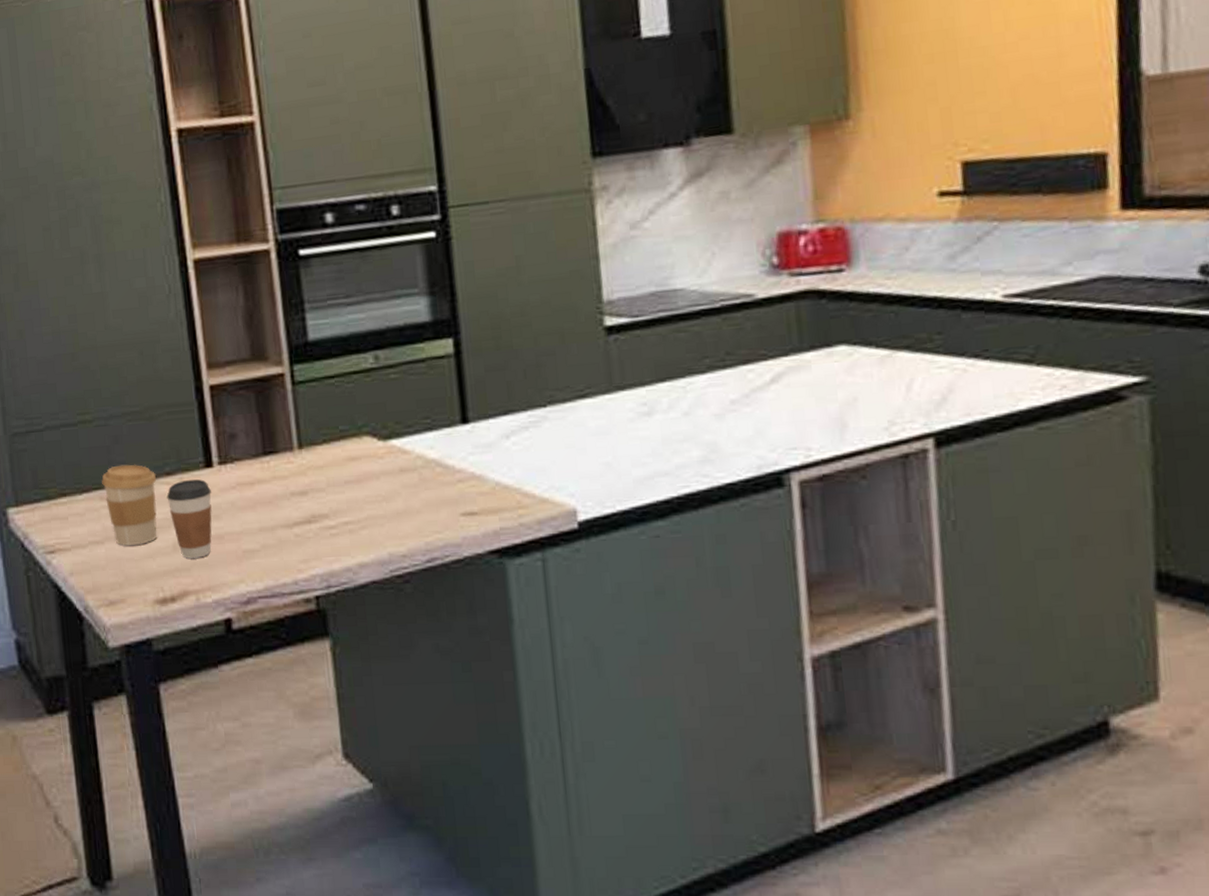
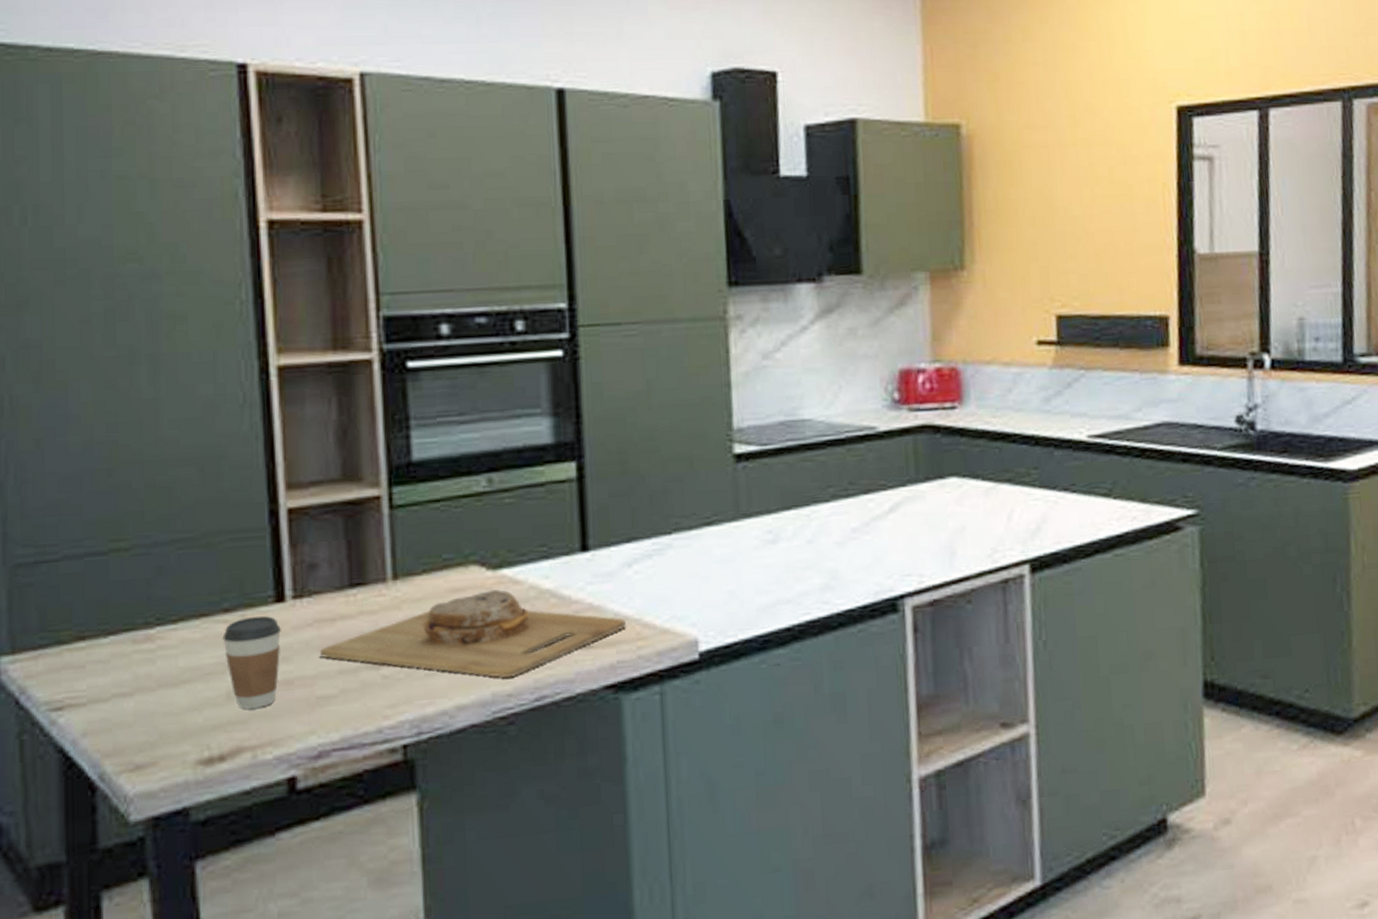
coffee cup: present [101,464,158,546] -> none [136,599,211,698]
cutting board: none [243,458,507,540] -> present [320,589,626,678]

